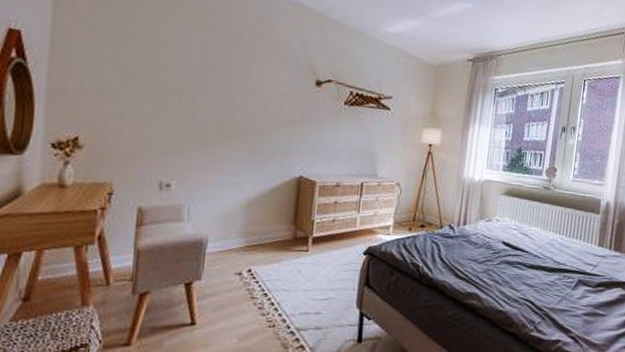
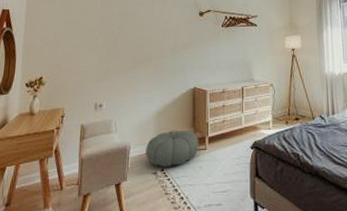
pouf: none [228,225,300,268] -> present [146,130,199,168]

